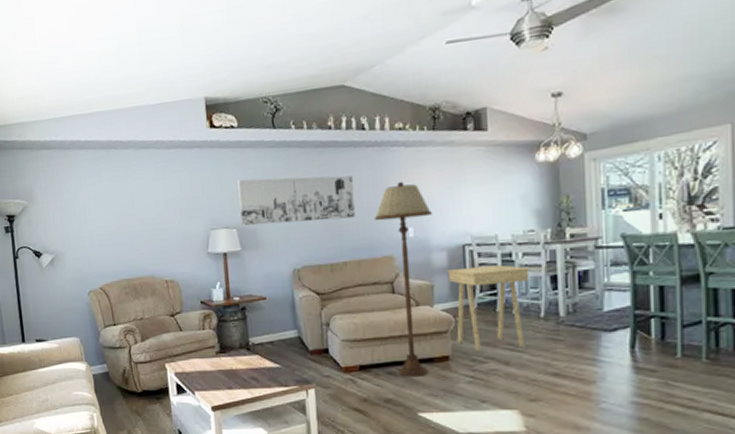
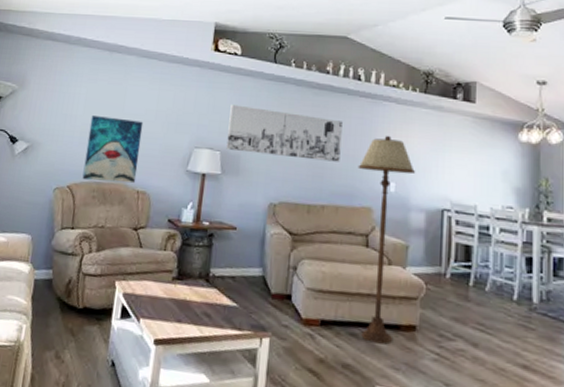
wall art: none [105,213,162,280] -> present [82,116,144,184]
side table: present [446,265,531,351] -> none [423,232,507,330]

